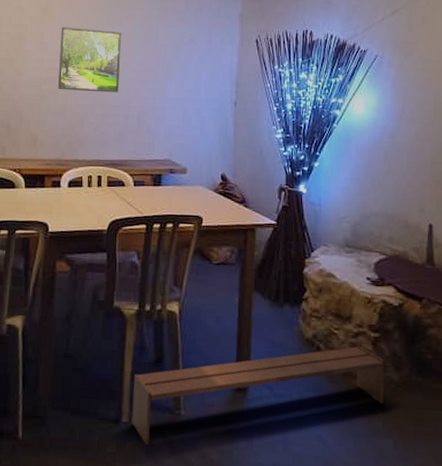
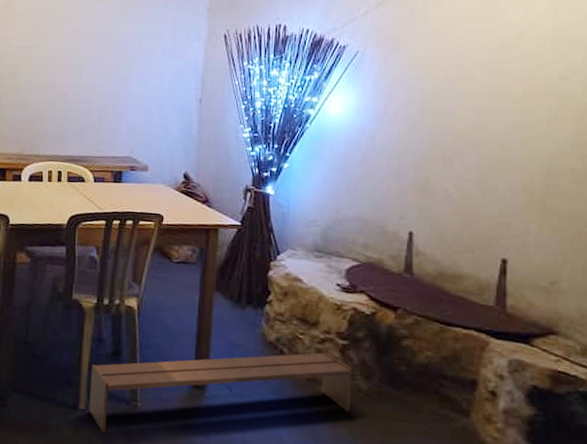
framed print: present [58,27,122,93] -> none [19,22,84,89]

